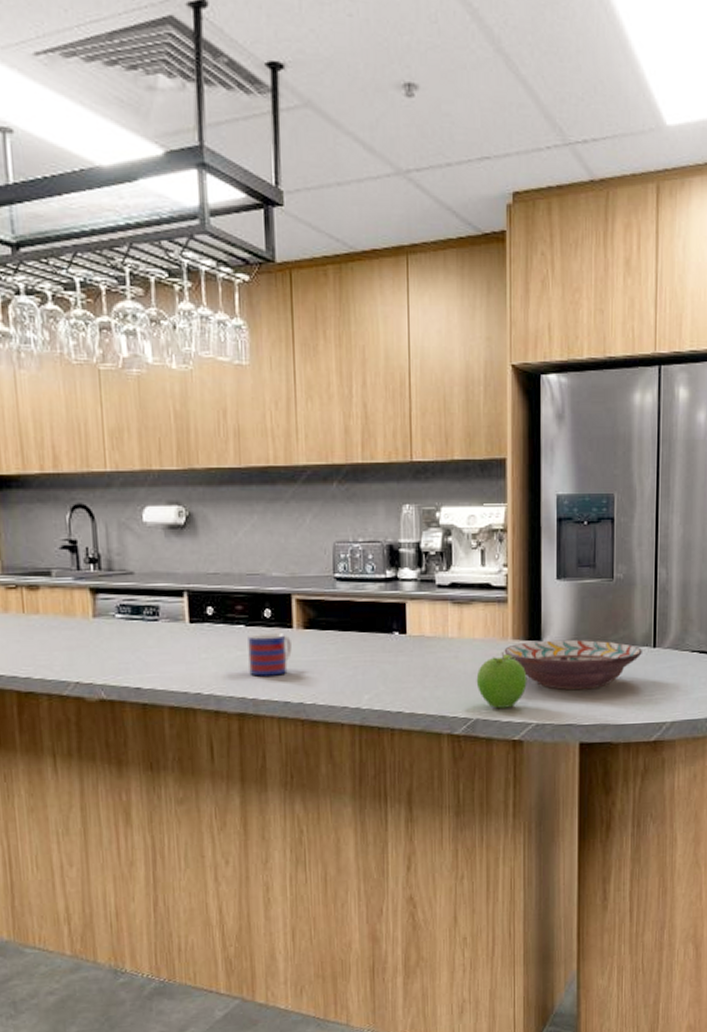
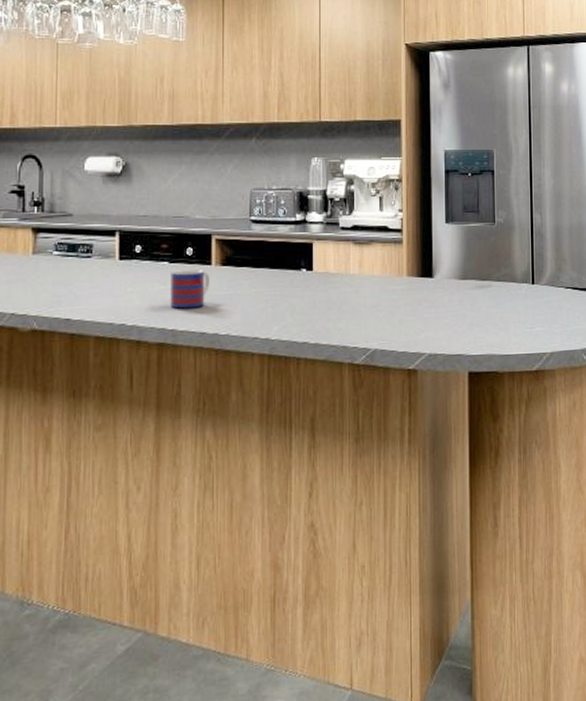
fruit: present [476,652,527,709] -> none [375,288,421,340]
decorative bowl: present [504,639,642,691] -> none [399,276,522,323]

